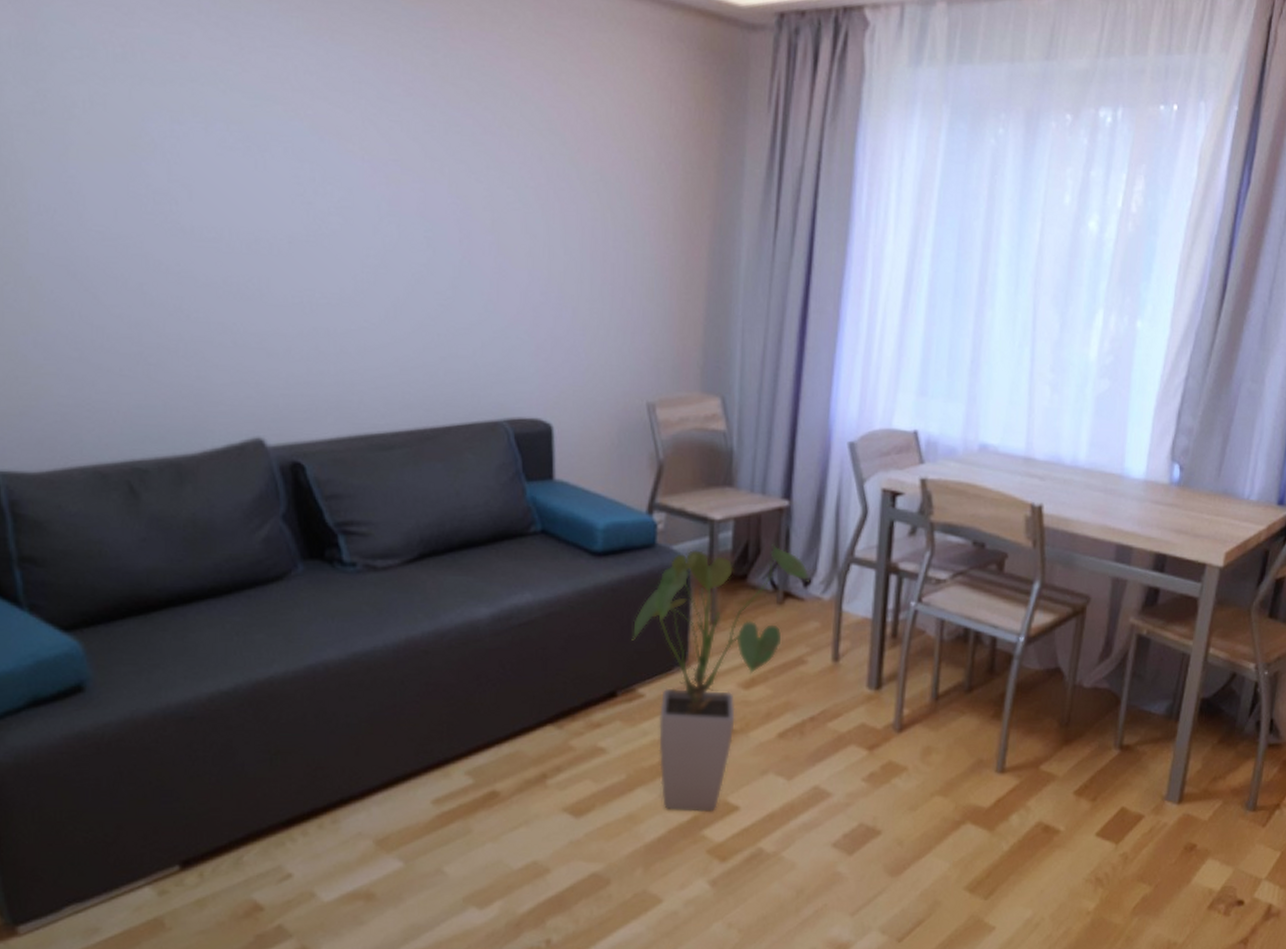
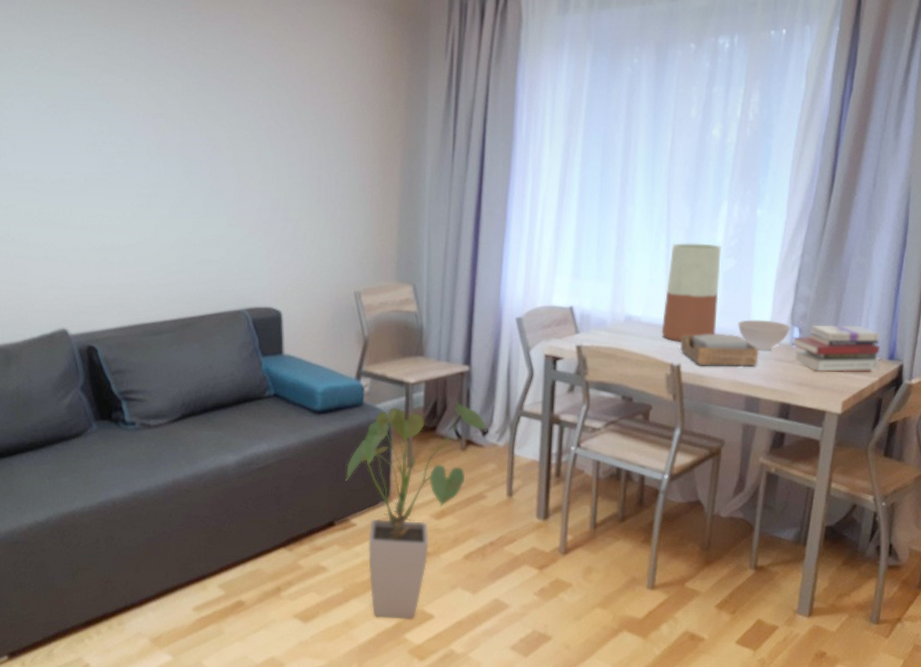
vase: none [1021,357,1094,478] -> present [661,243,721,342]
napkin holder: none [1042,469,1135,509] -> present [679,334,760,367]
bowl: none [1110,453,1171,492] -> present [738,320,792,352]
books: none [1171,462,1270,519] -> present [792,325,880,373]

